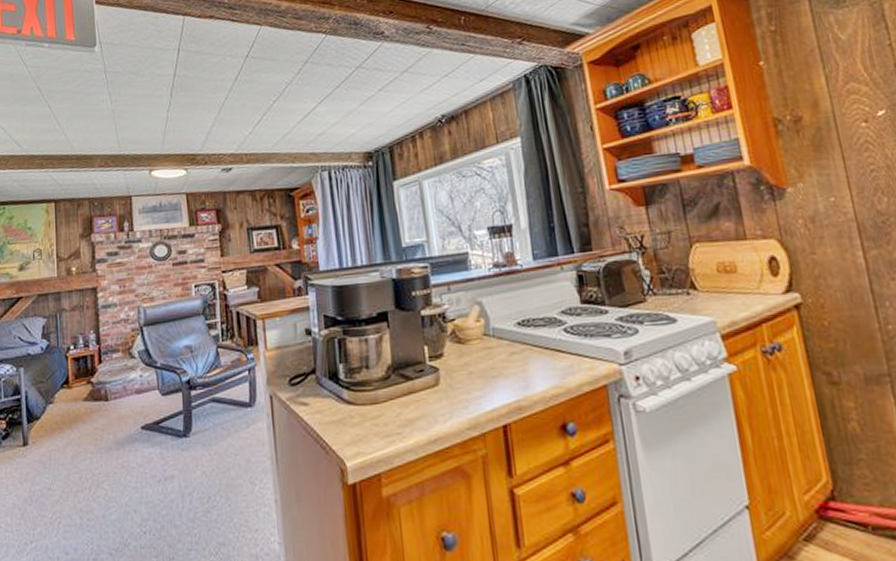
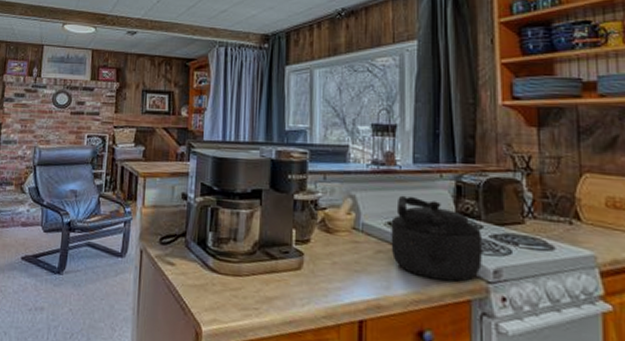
kettle: none [520,292,613,371] -> present [391,195,482,282]

